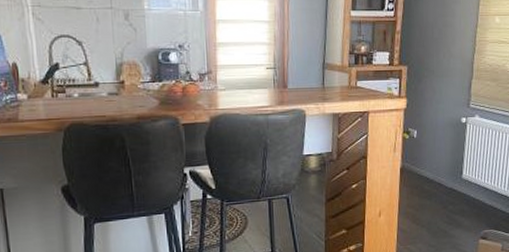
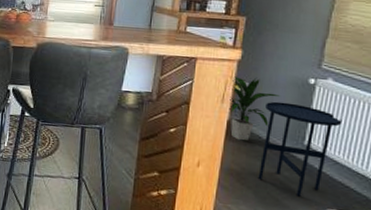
indoor plant: none [400,123,441,185] -> present [229,76,281,141]
side table: none [429,142,488,225] -> present [258,101,342,197]

